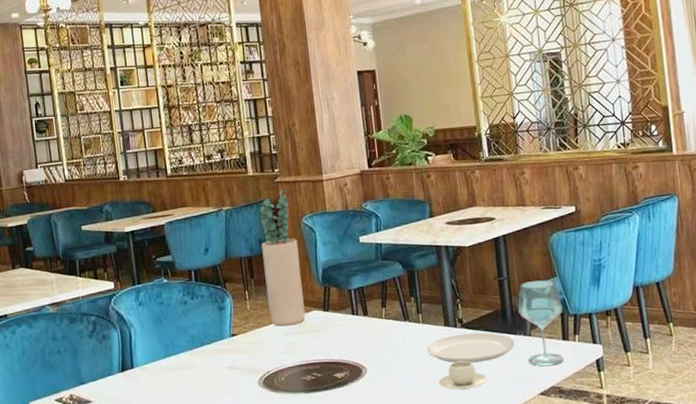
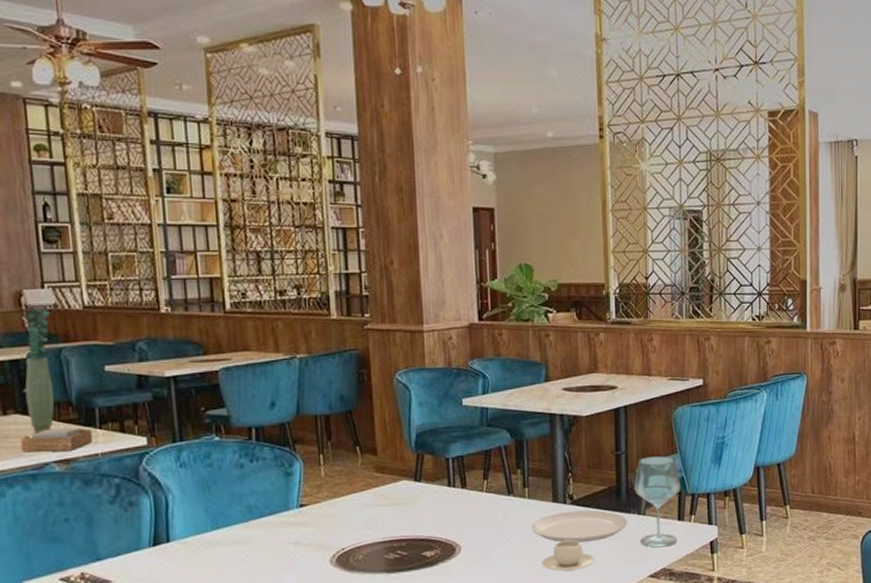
vase: none [24,180,48,283] -> present [24,303,54,434]
napkin holder: none [25,276,75,298] -> present [20,428,93,453]
vase: present [259,182,306,327] -> none [342,330,392,497]

